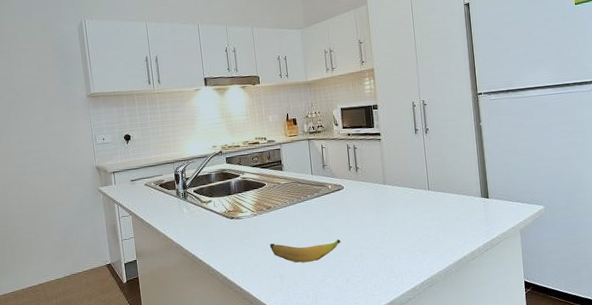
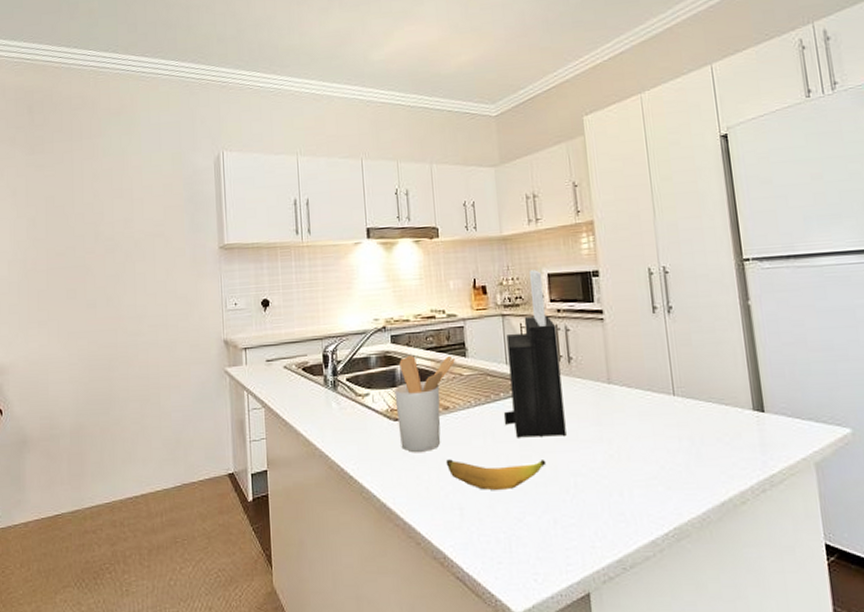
utensil holder: none [230,171,275,240] -> present [394,356,456,452]
knife block: none [310,105,355,226] -> present [503,270,566,438]

